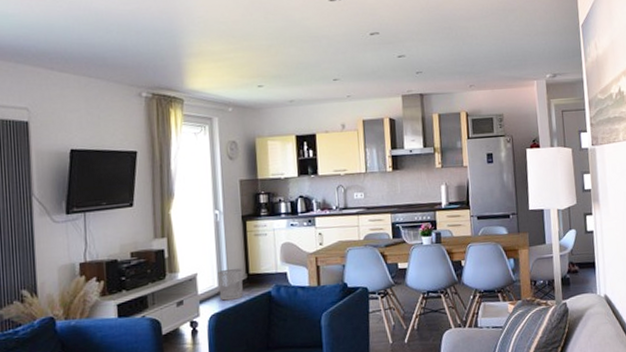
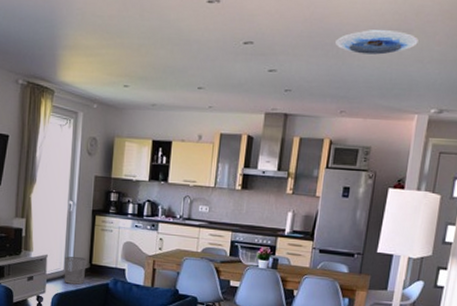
dome light: none [452,11,523,34] -> present [334,30,419,55]

